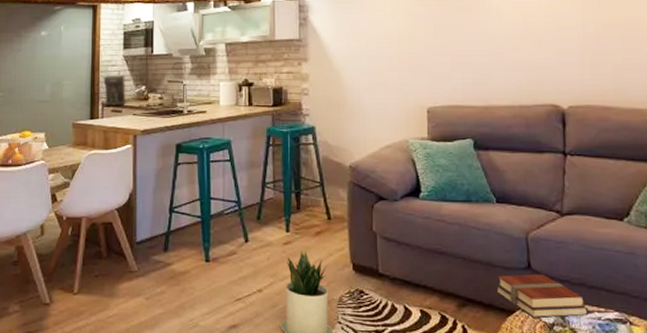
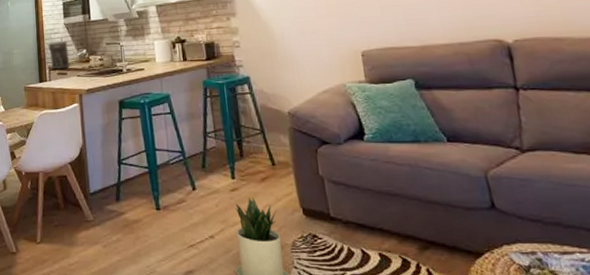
books: present [496,273,589,319] -> none [458,213,570,261]

